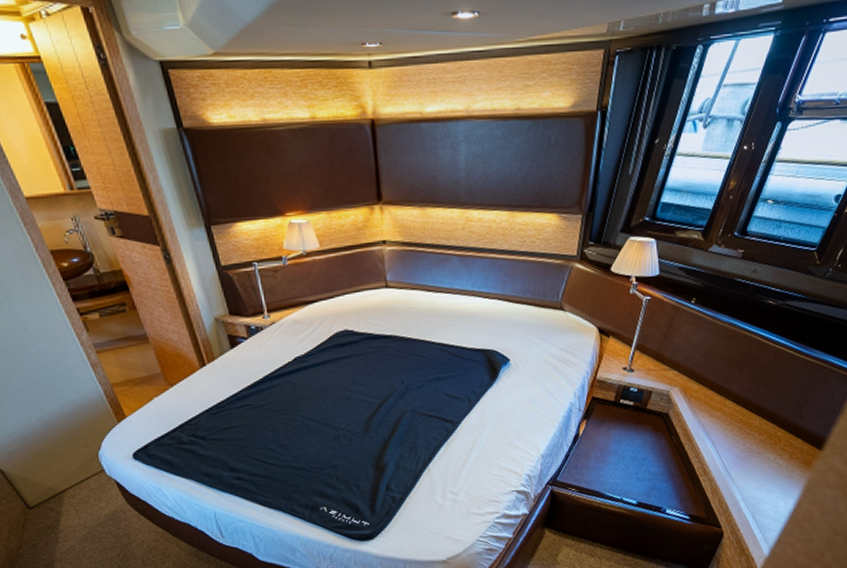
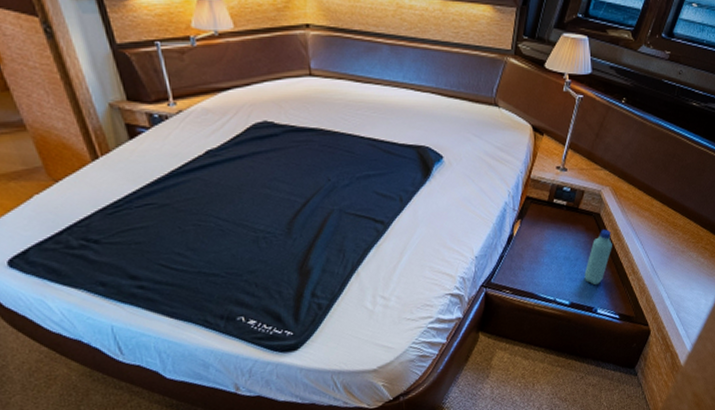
water bottle: none [652,429,682,485] -> present [584,229,612,285]

